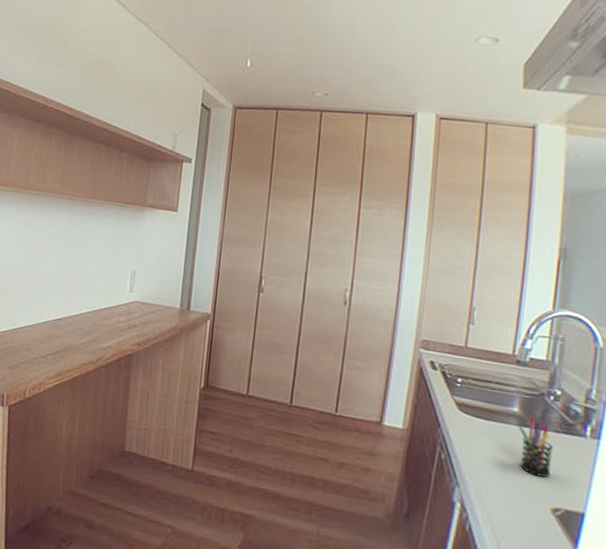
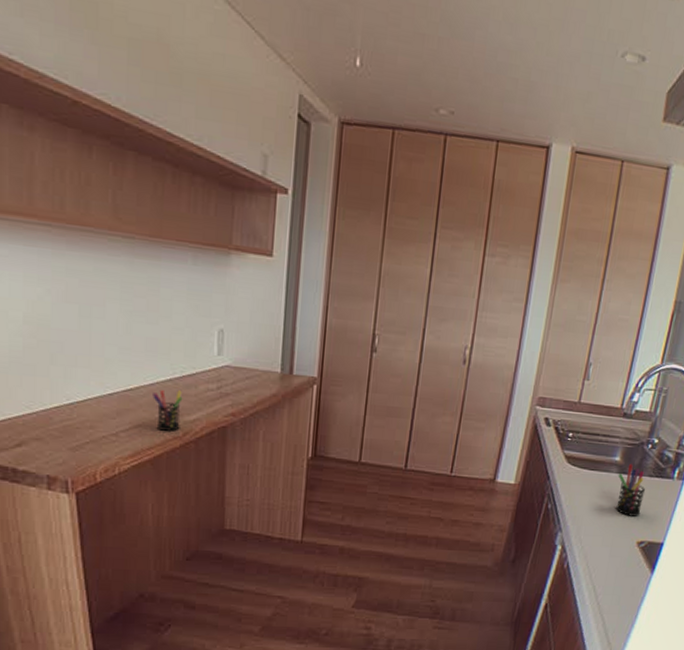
pen holder: none [76,320,99,357] -> present [153,390,183,431]

